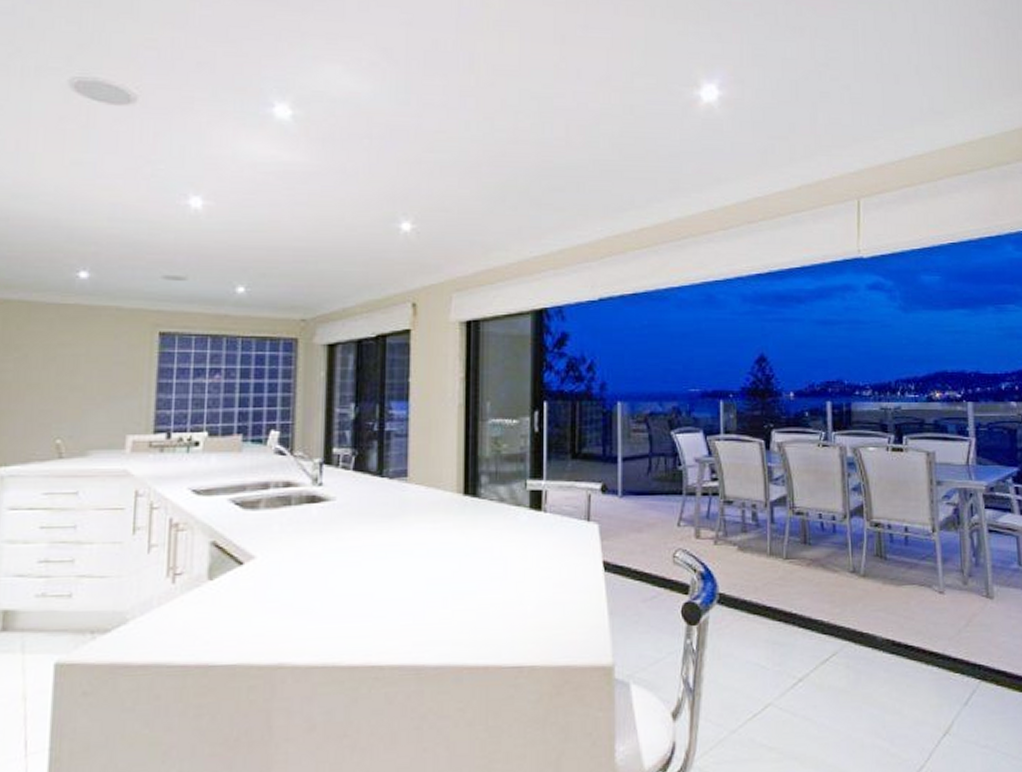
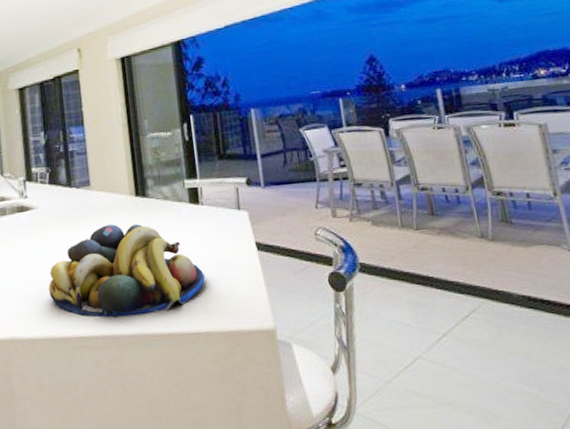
fruit bowl: none [337,527,537,645] -> present [49,224,205,319]

